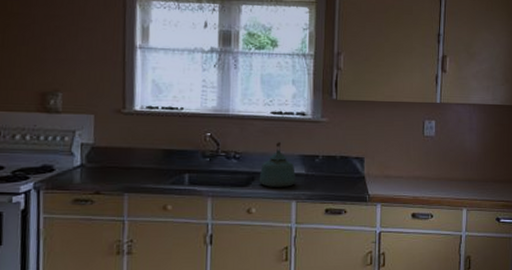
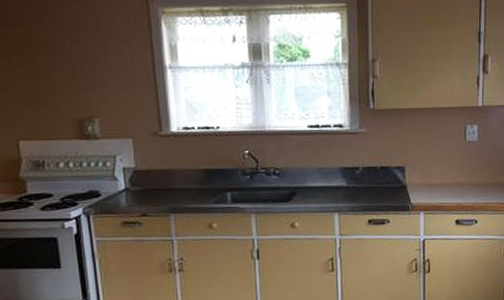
kettle: present [259,141,296,188] -> none [300,155,337,202]

